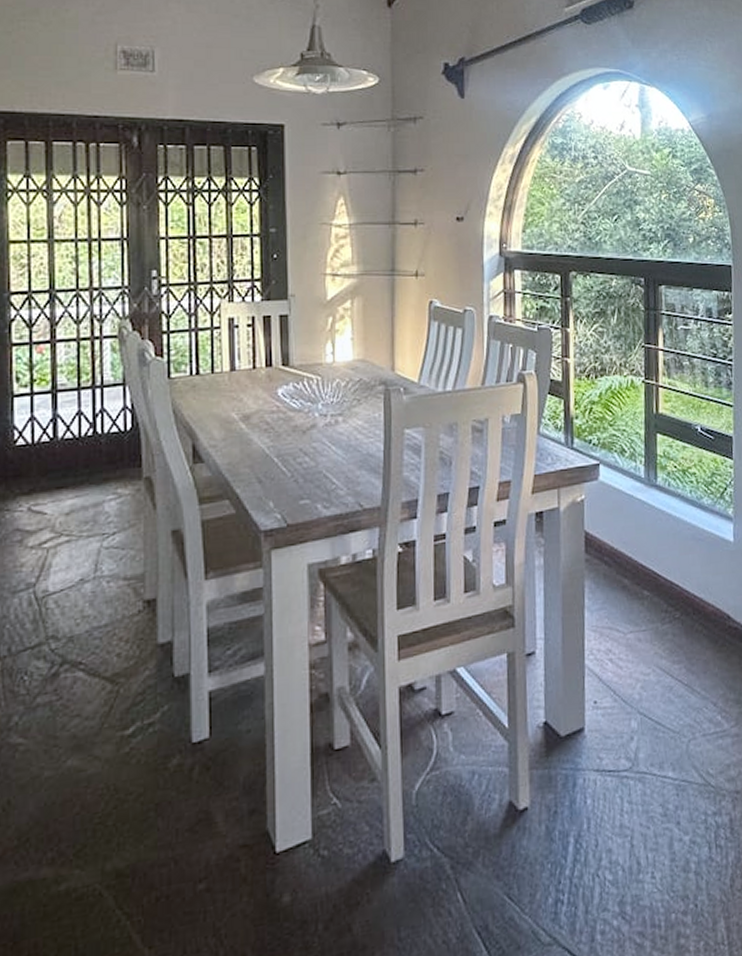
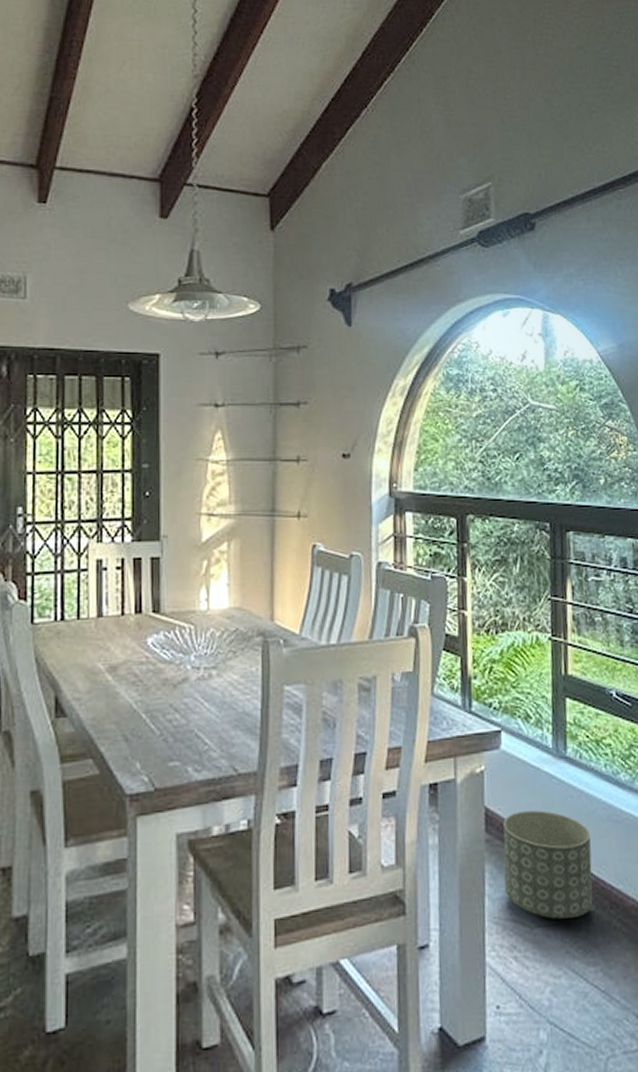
planter: none [600,532,678,626] -> present [503,809,593,920]

